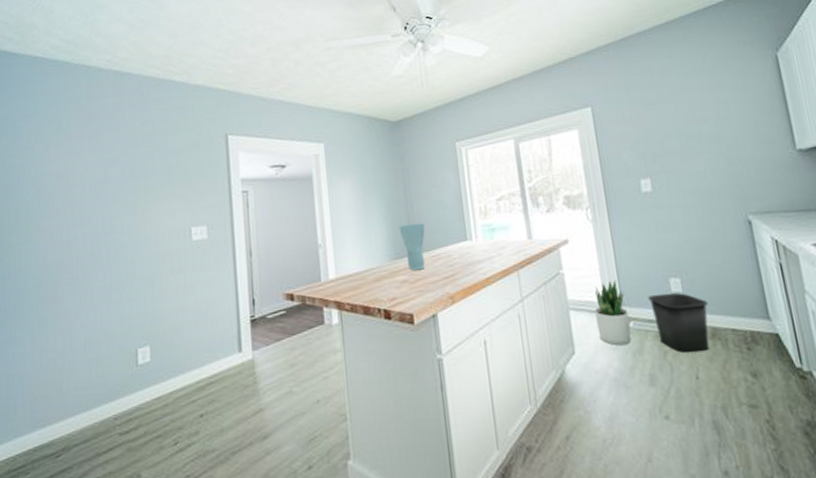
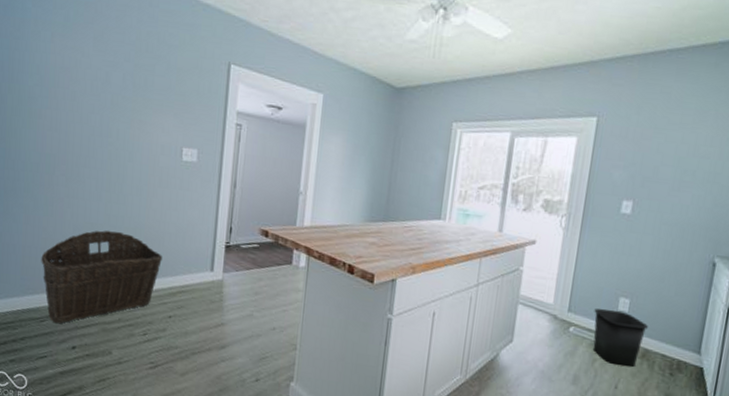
wicker basket: none [51,331,185,456] -> present [41,230,162,324]
vase: present [399,223,425,271] -> none [378,191,404,237]
planter: present [594,280,632,346] -> none [539,287,574,346]

